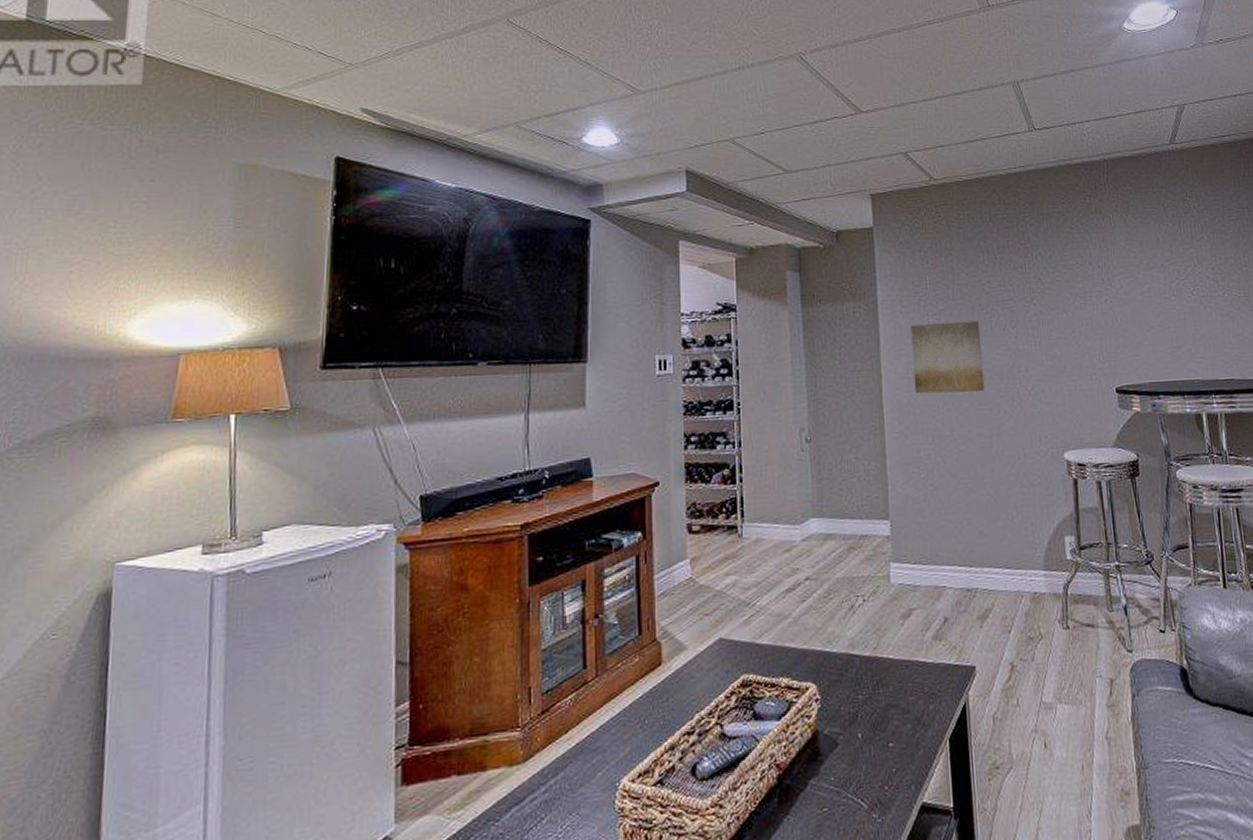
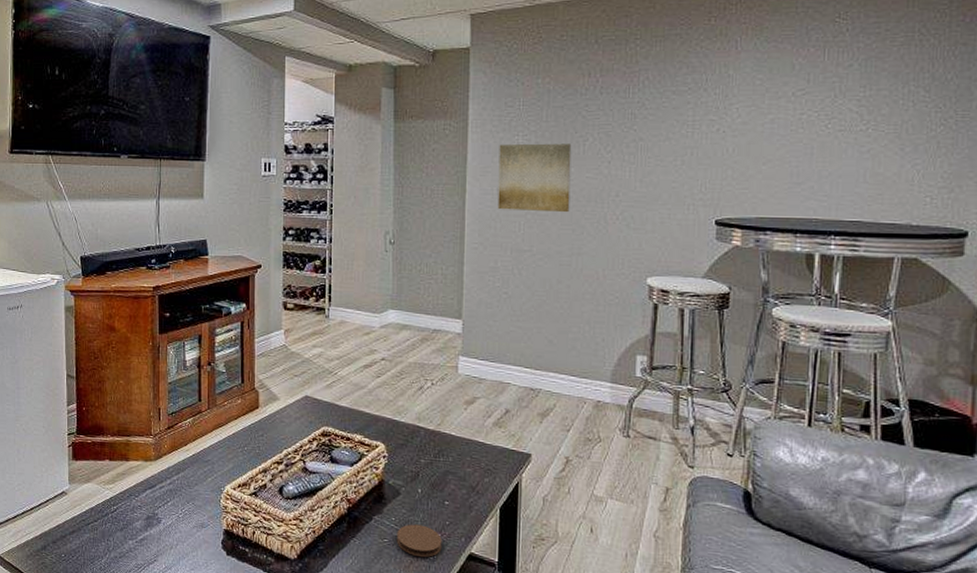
coaster: none [837,779,890,823] -> present [396,524,442,558]

